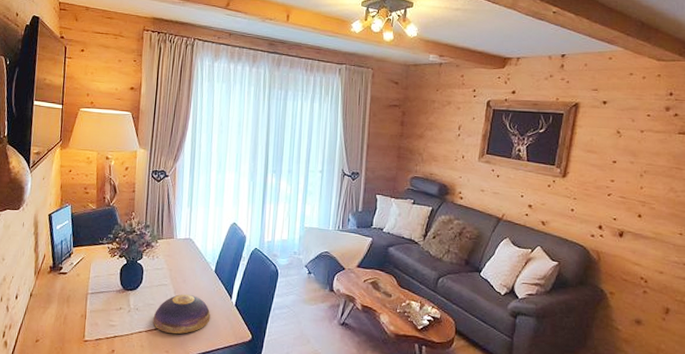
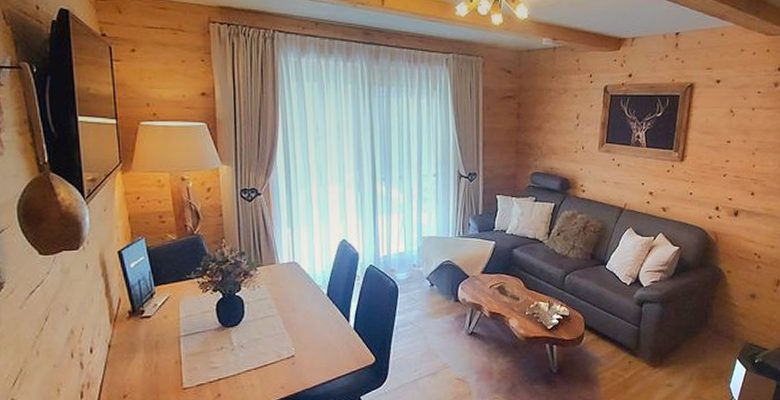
decorative bowl: present [153,294,211,334] -> none [262,322,328,367]

